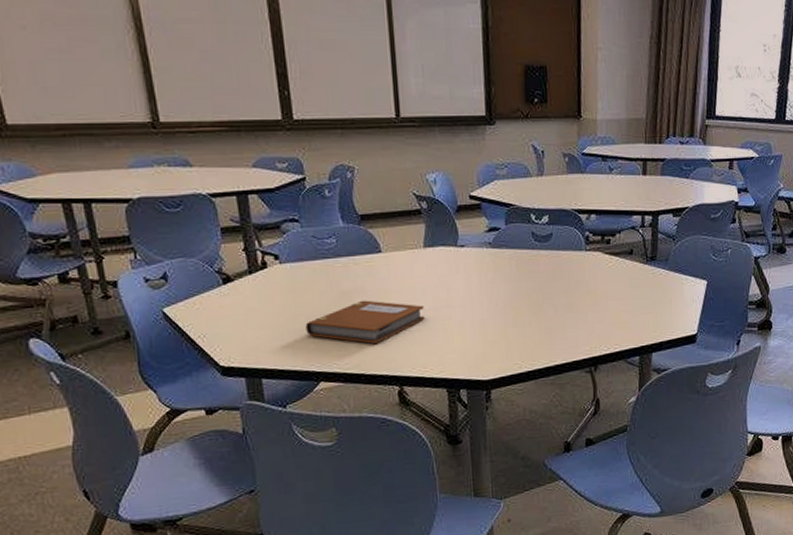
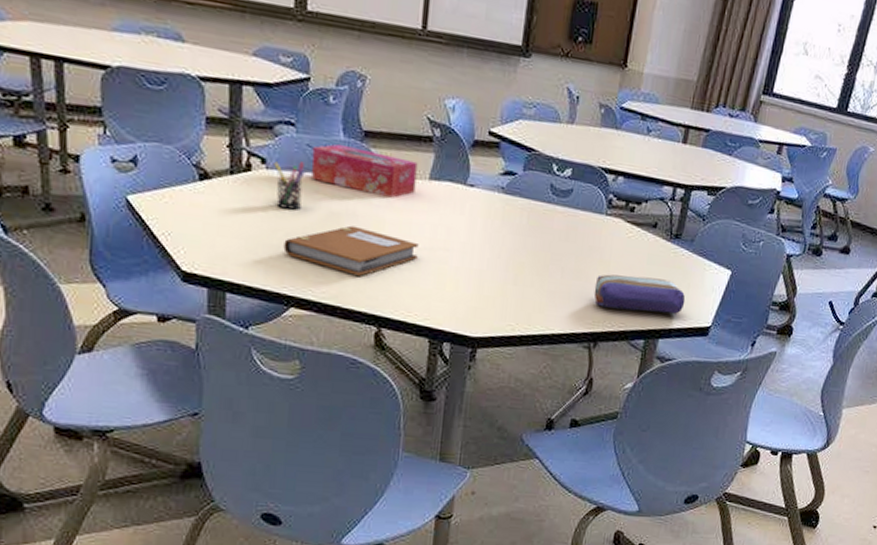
pen holder: none [286,252,315,296] -> present [274,161,305,210]
tissue box: none [317,230,413,270] -> present [311,143,418,198]
pencil case: none [586,299,670,333] -> present [593,274,686,314]

